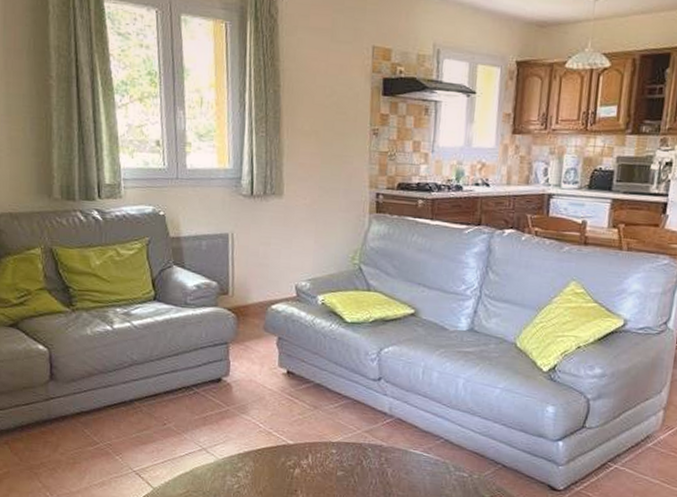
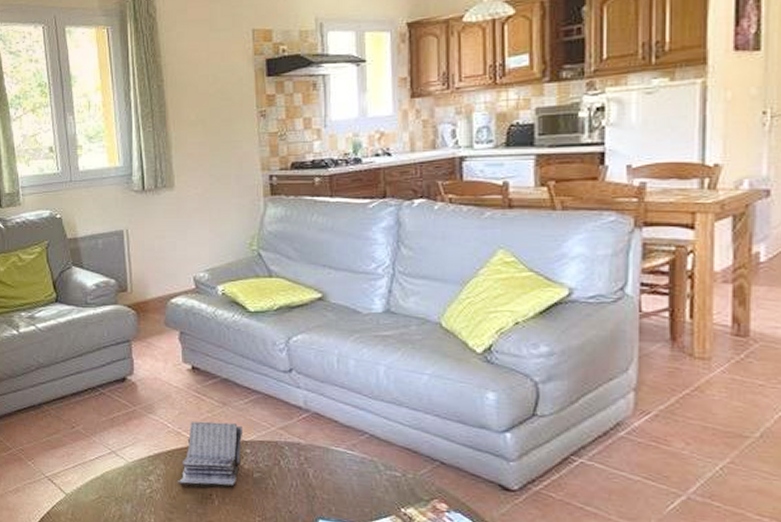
book: none [265,423,332,485] -> present [178,421,244,489]

